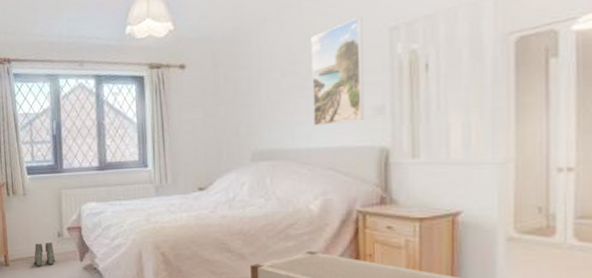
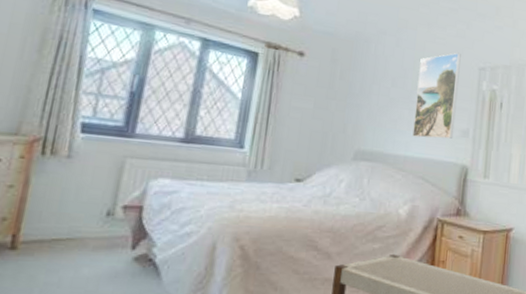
boots: present [34,242,55,266] -> none [61,222,97,252]

